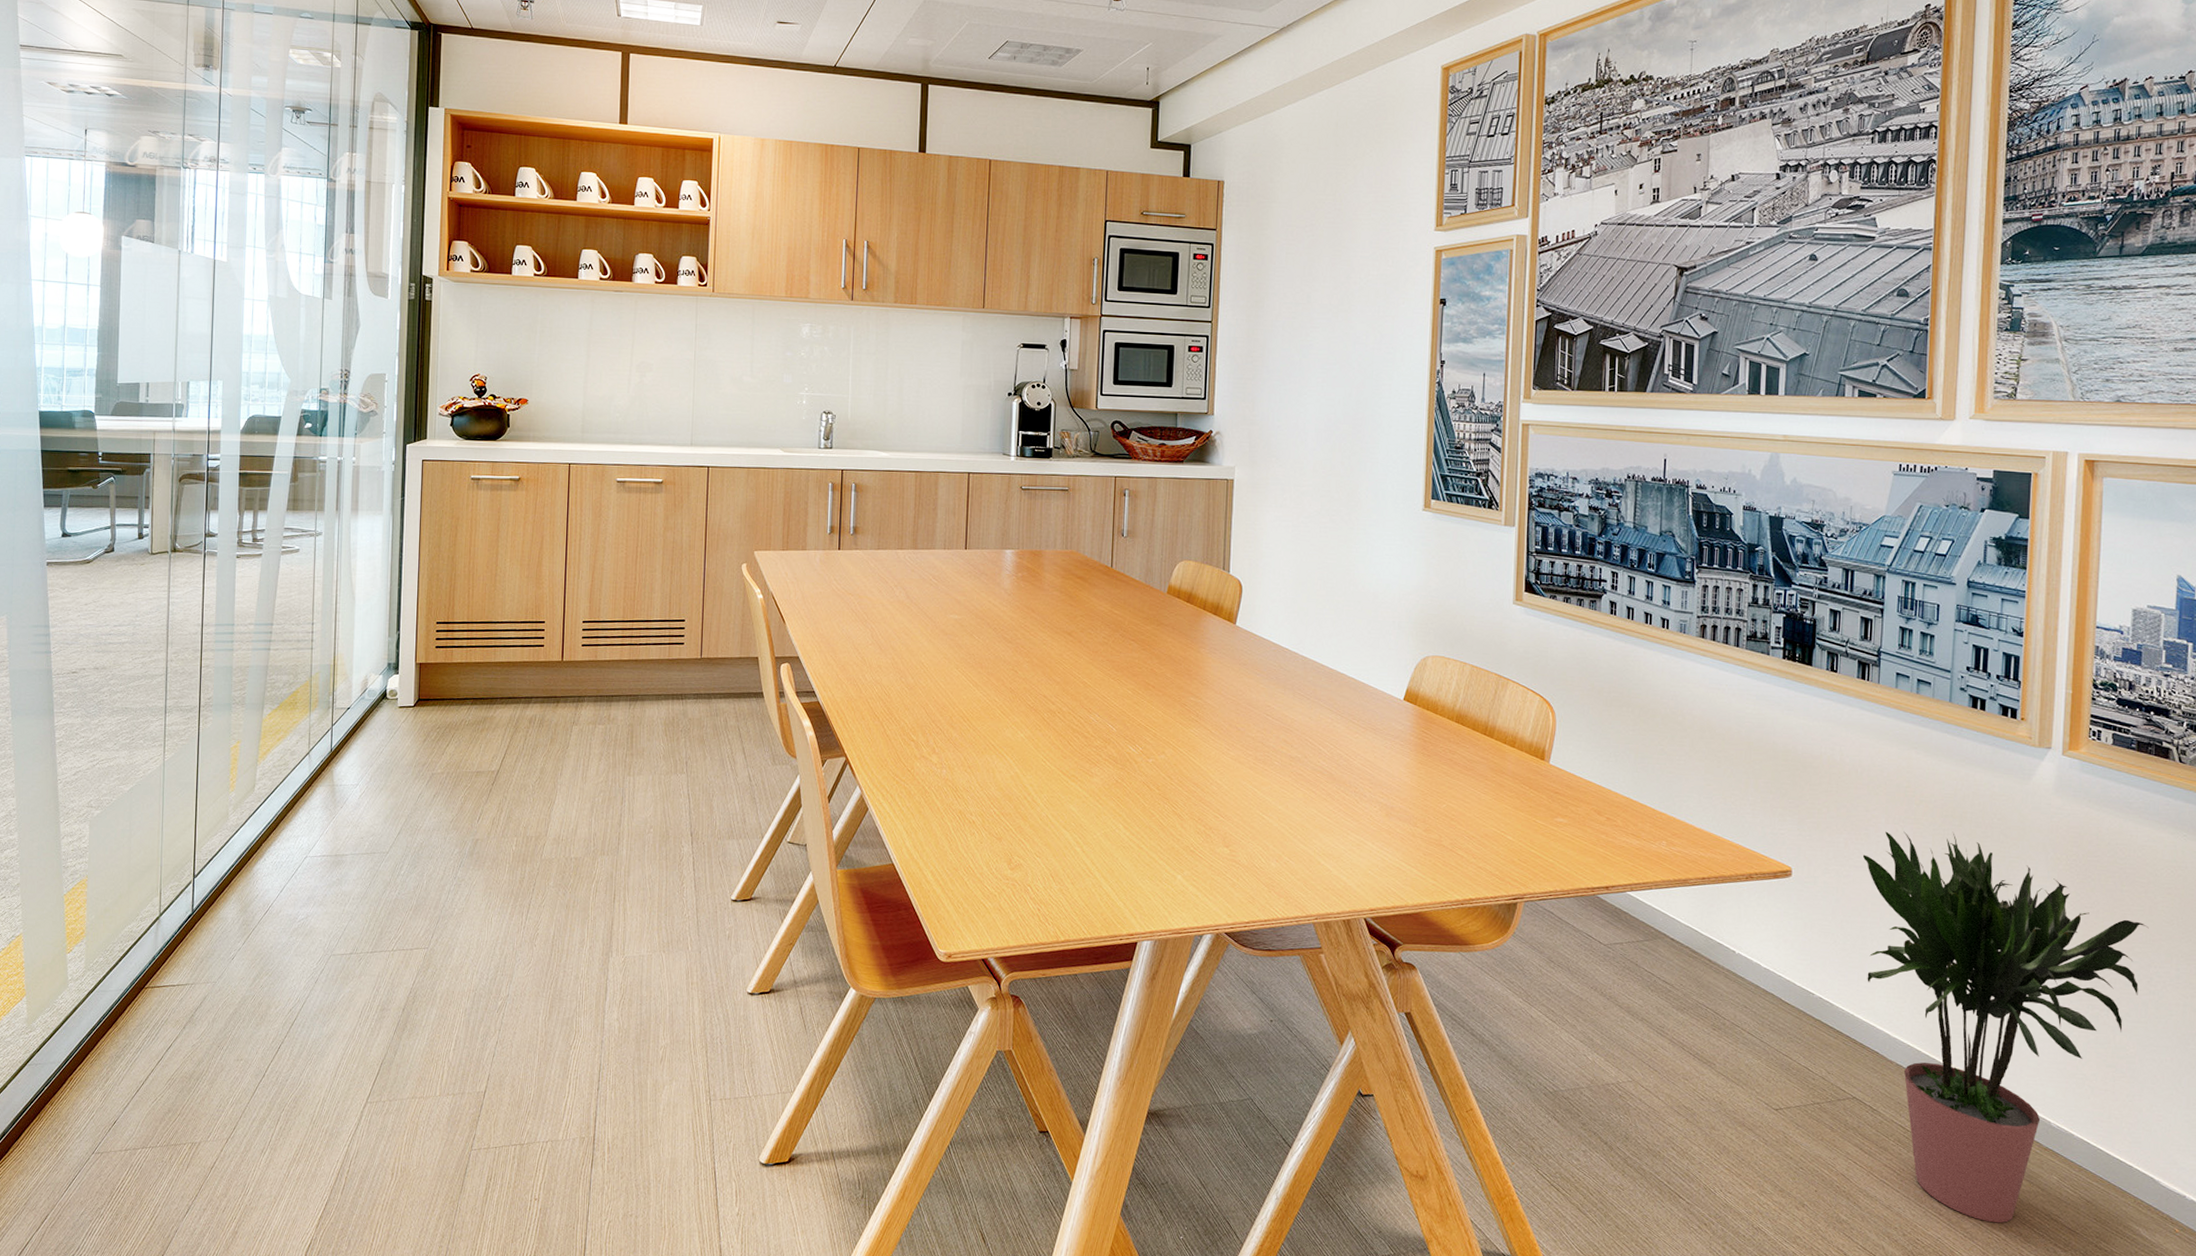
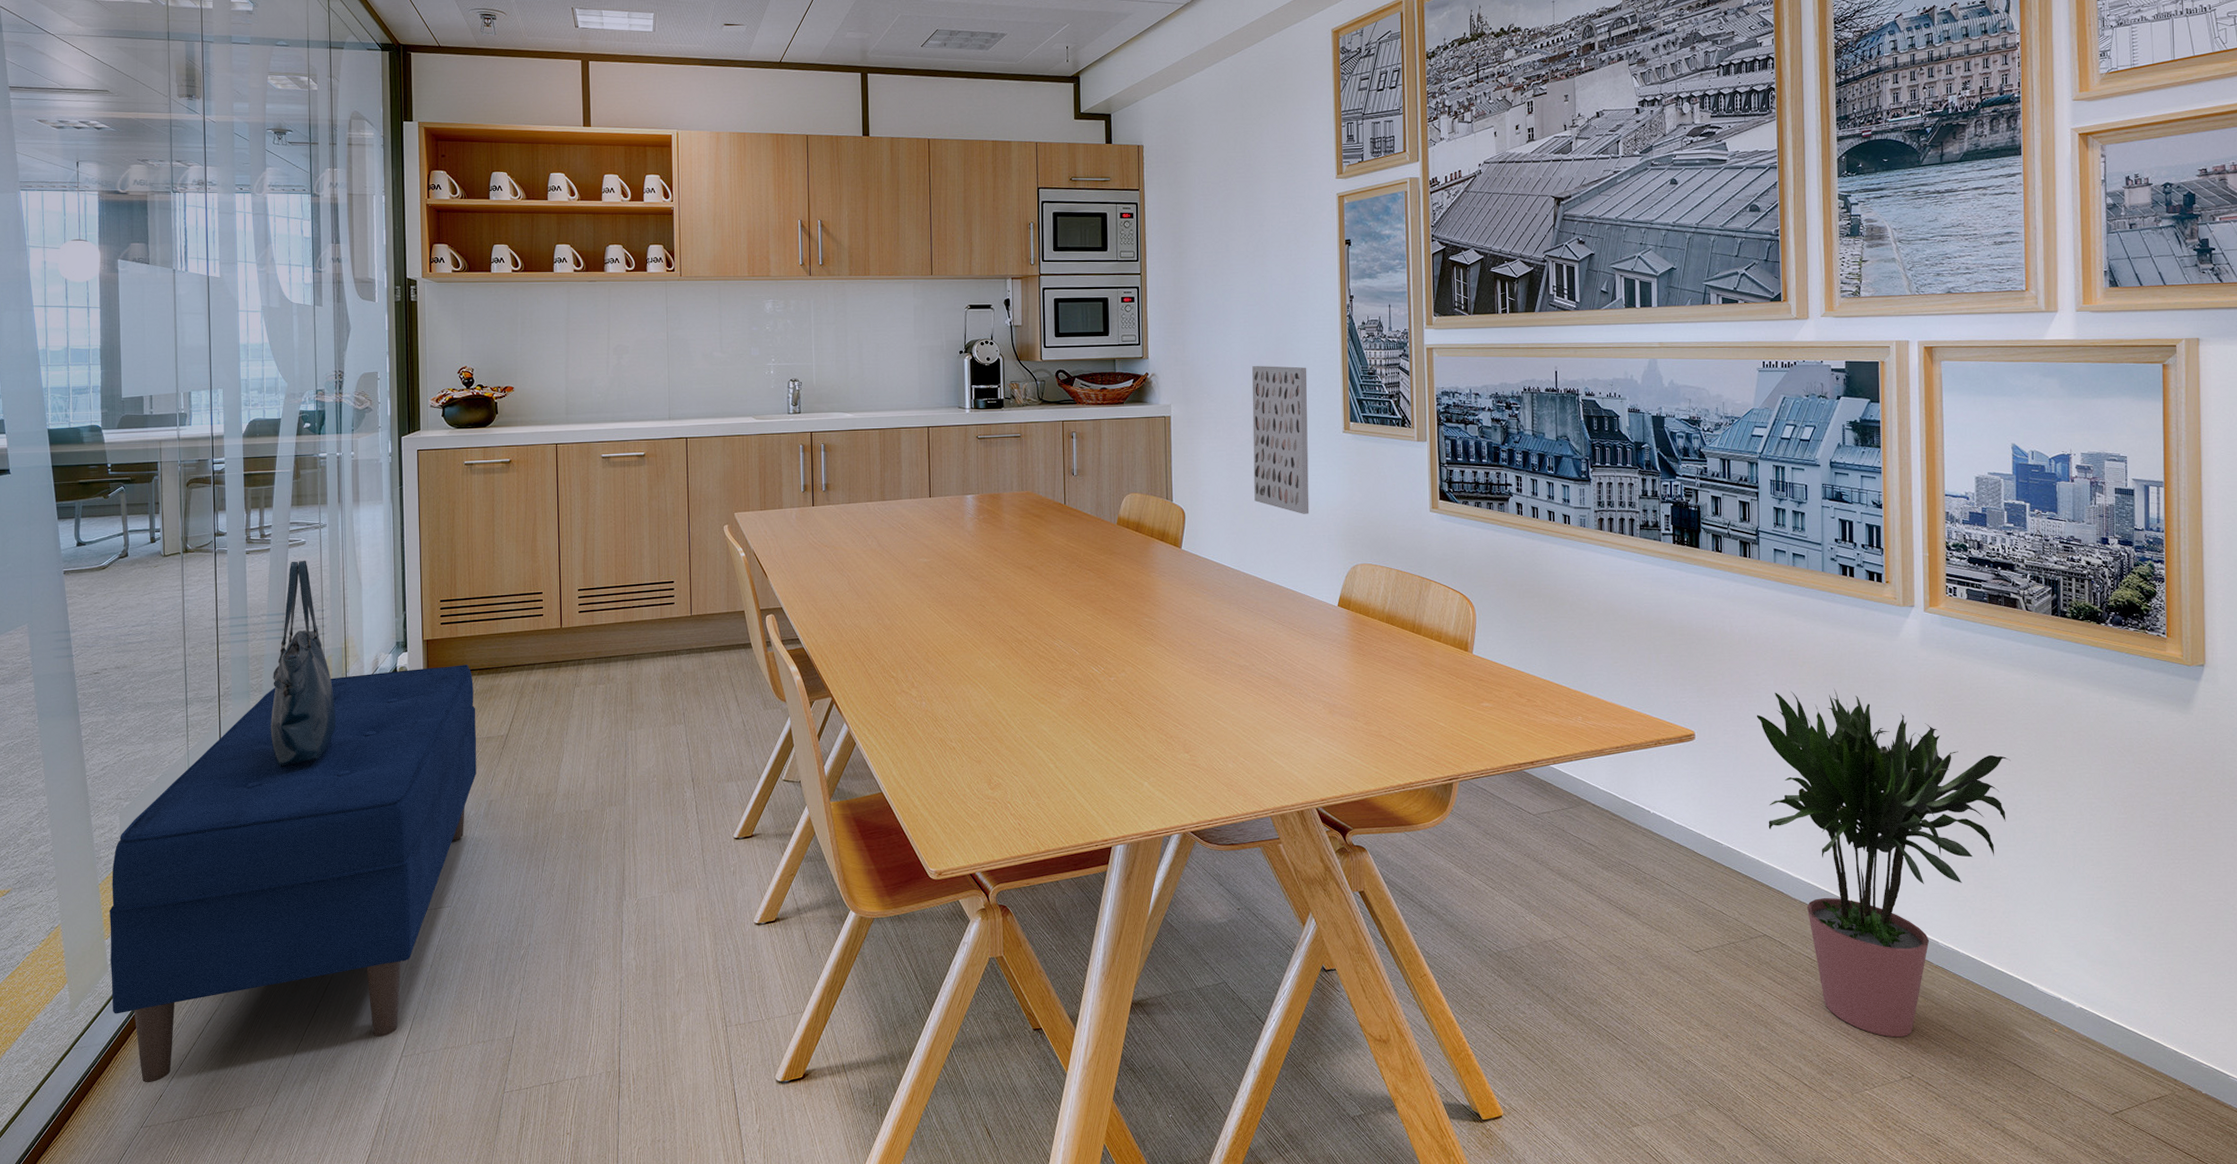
bench: none [70,692,467,1108] -> present [109,665,477,1083]
tote bag: none [251,568,320,788] -> present [271,560,336,768]
wall art: none [1319,431,1388,597] -> present [1252,366,1309,514]

